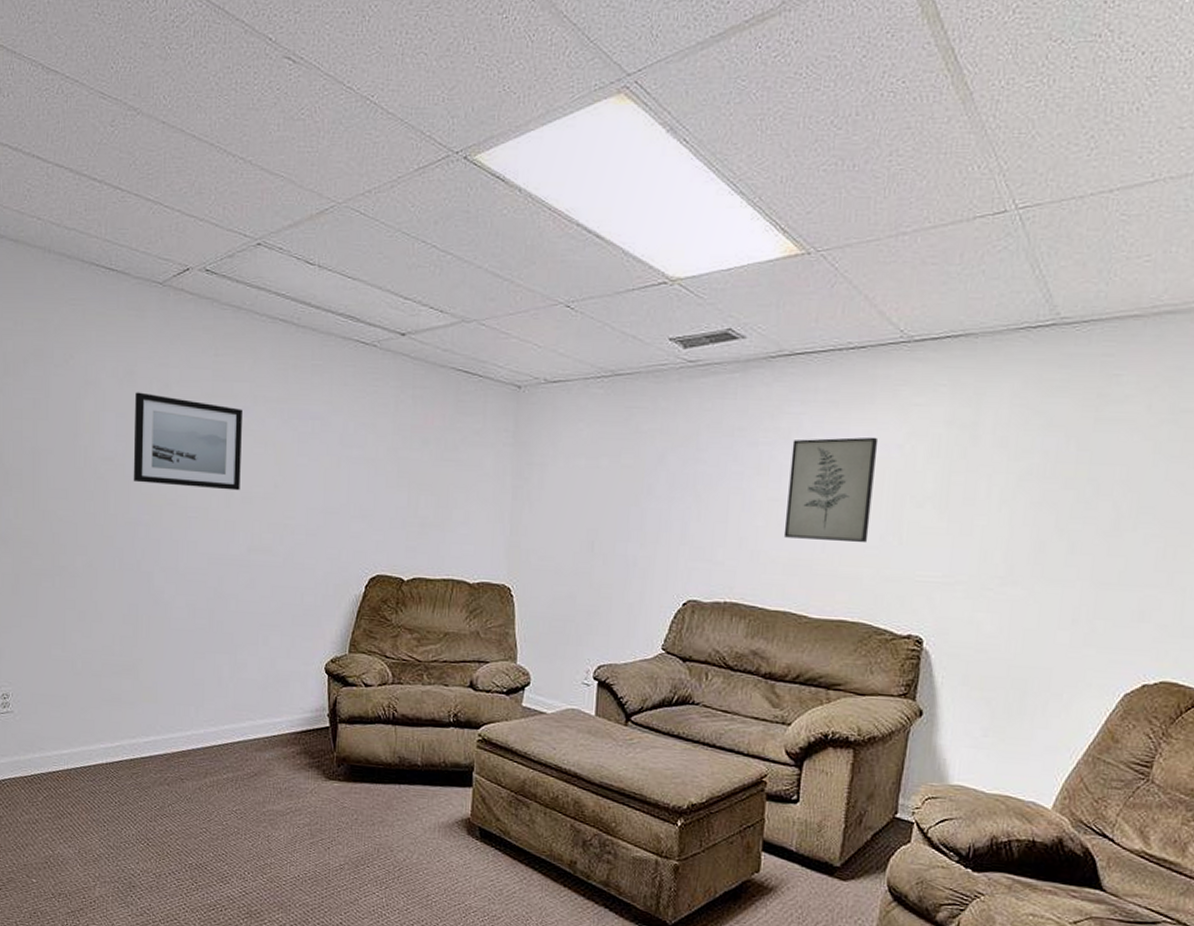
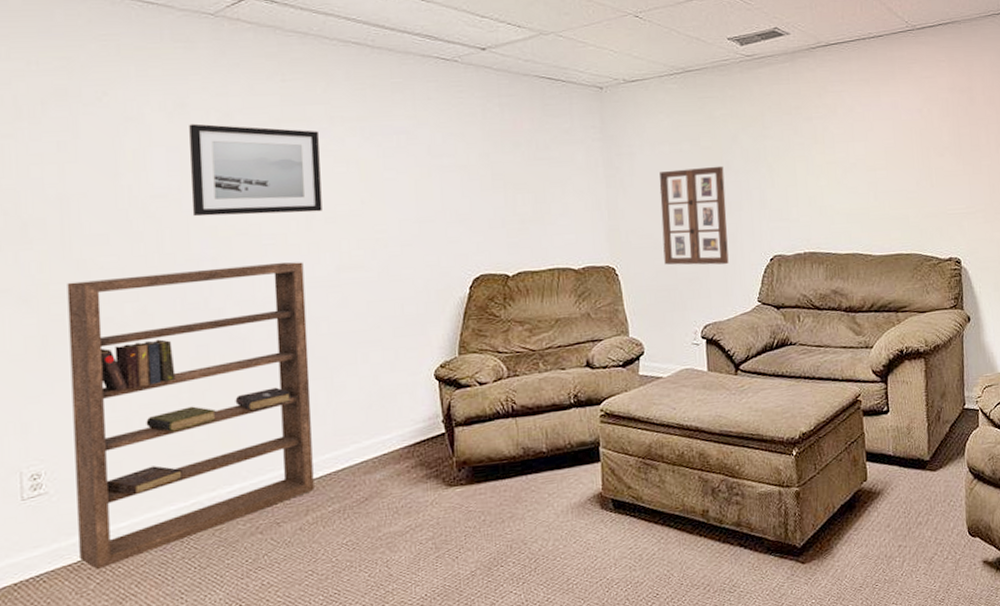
bookshelf: none [33,530,220,786] -> present [67,262,314,569]
picture frame: none [564,487,644,603] -> present [659,166,729,265]
wall art: present [783,437,879,544] -> none [839,105,908,192]

